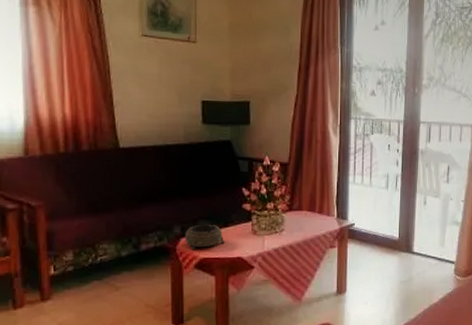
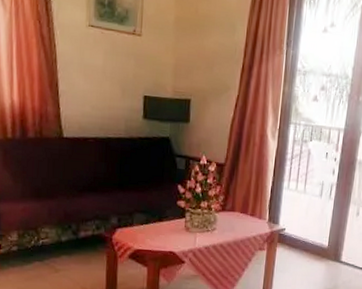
decorative bowl: present [185,224,225,251] -> none [121,217,158,241]

